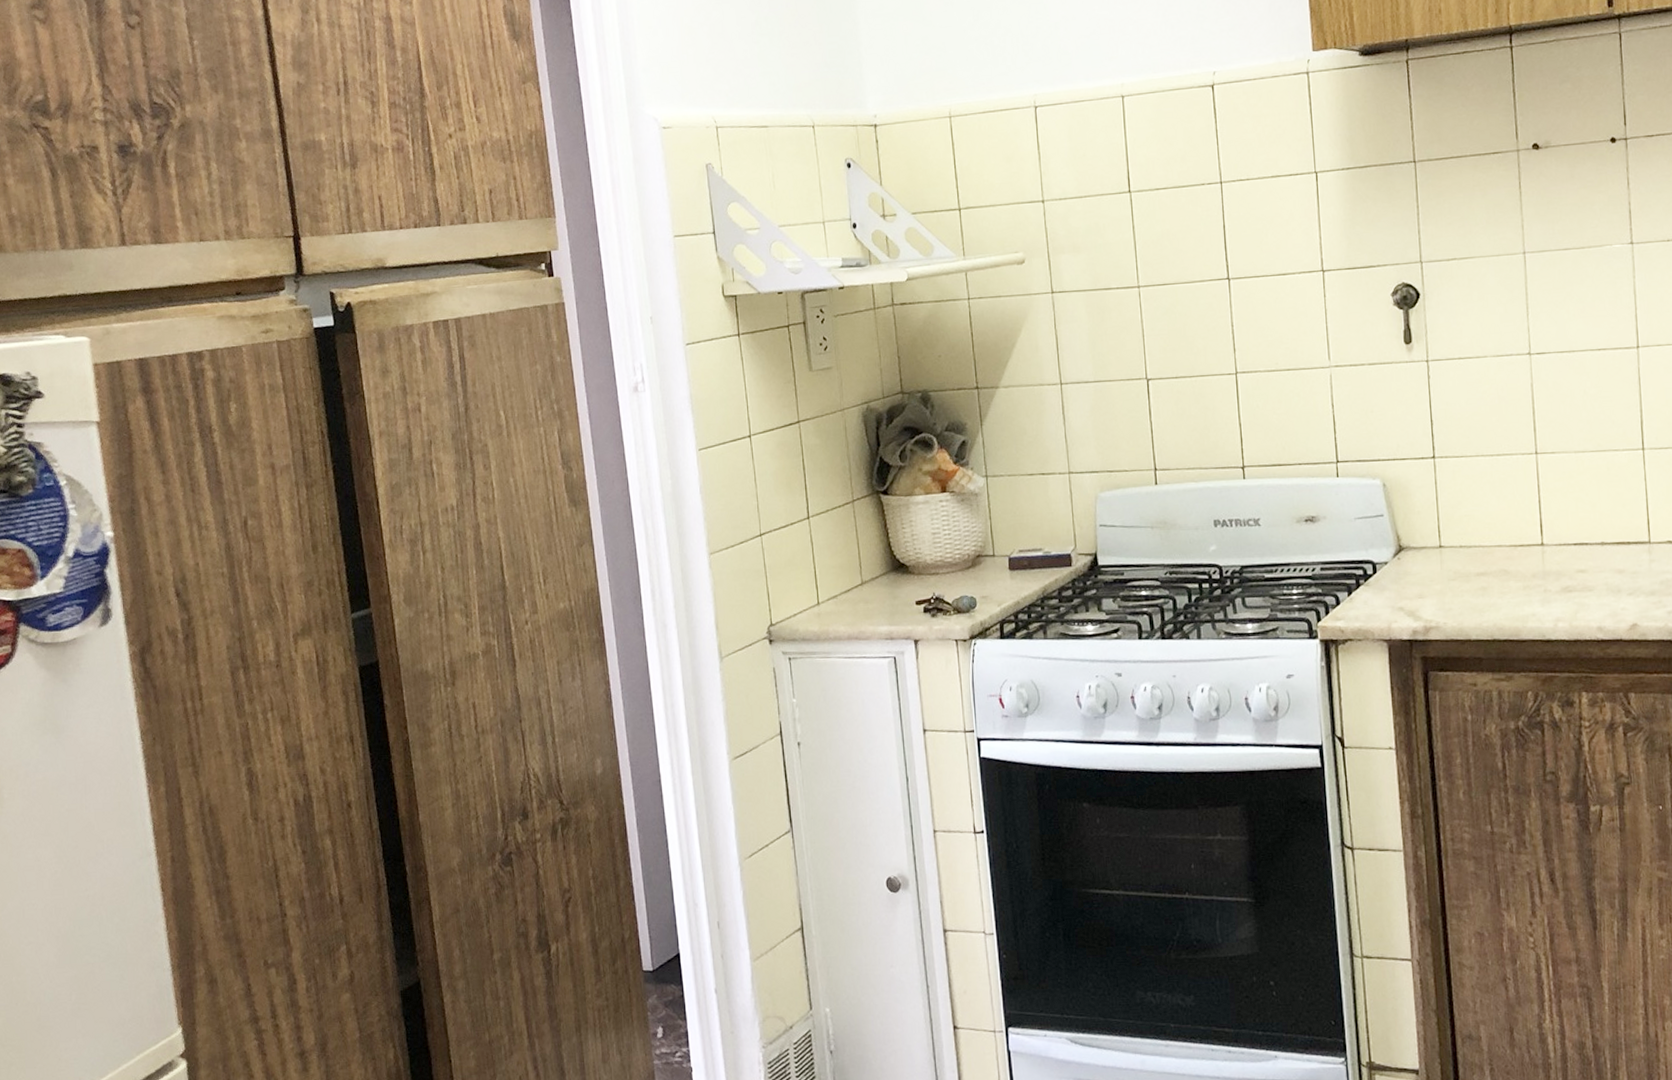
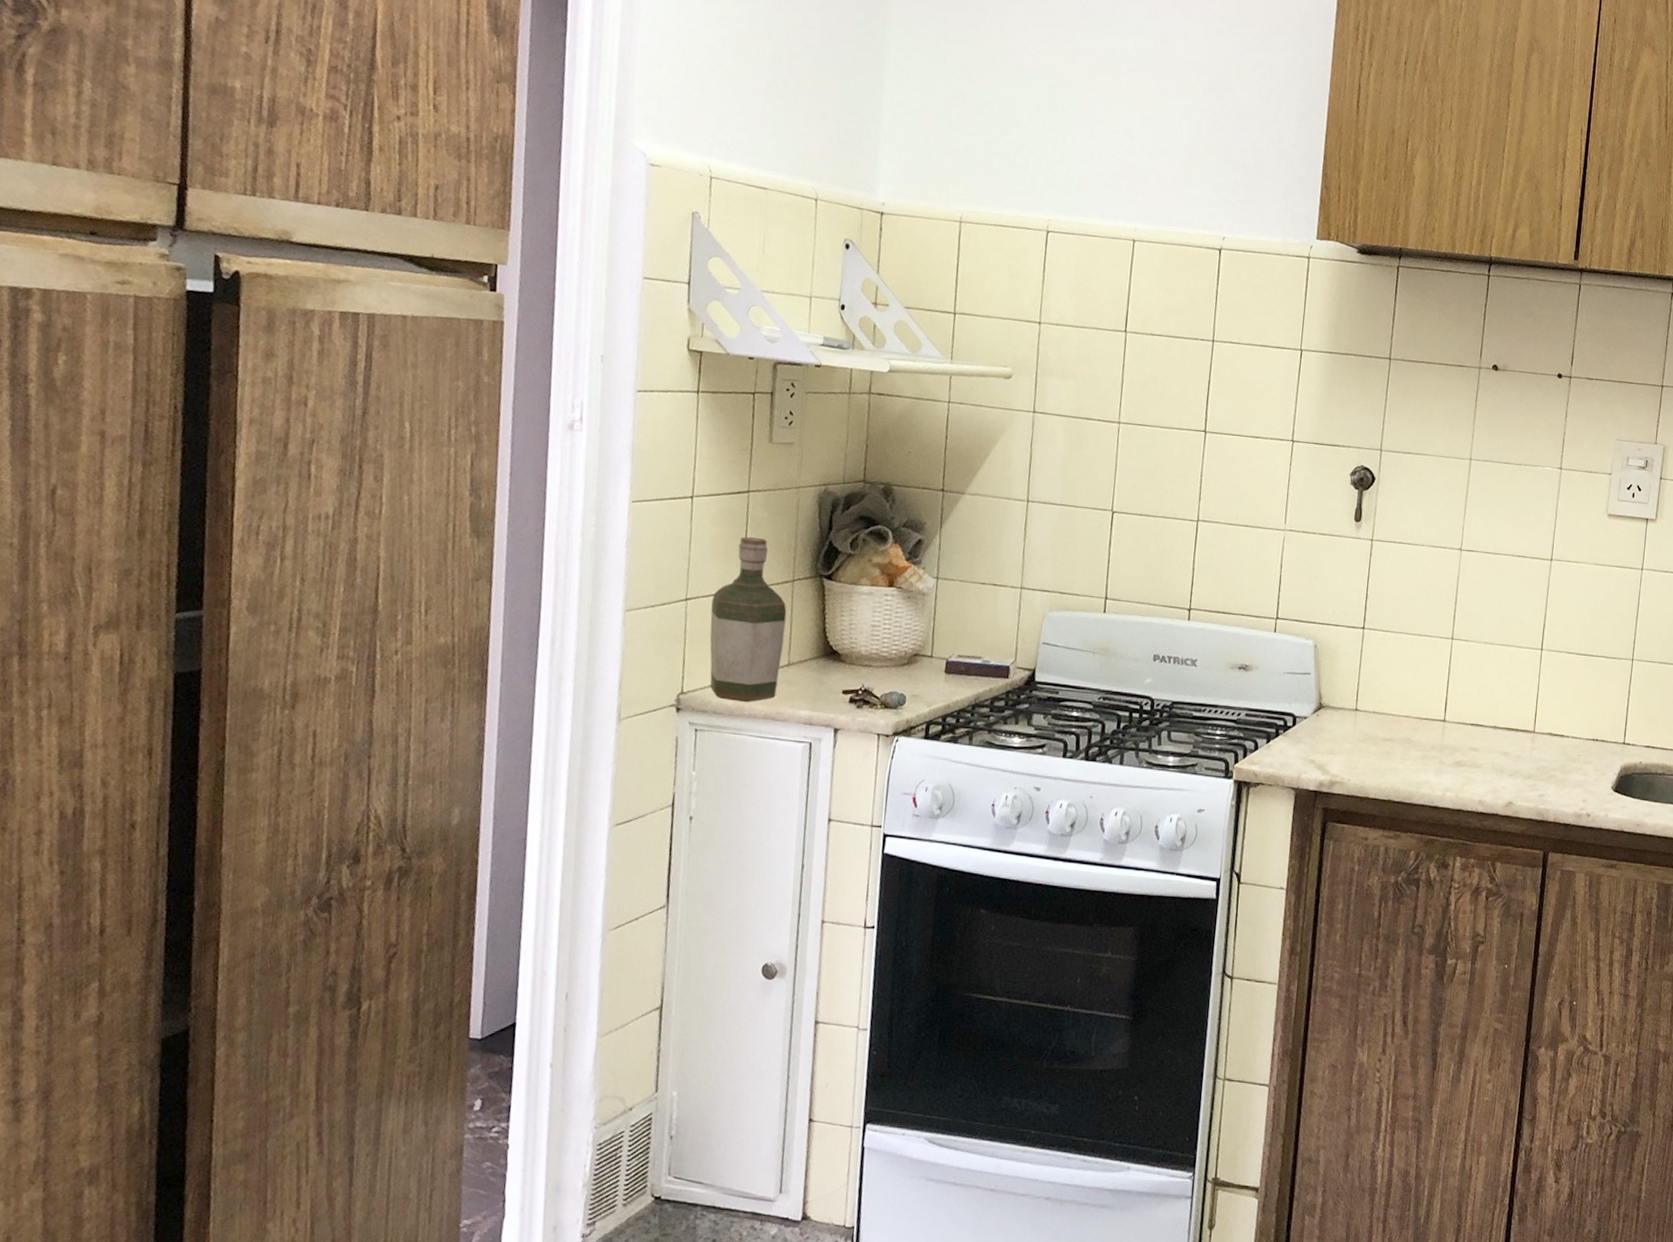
bottle: none [783,464,856,627] -> present [709,536,787,703]

